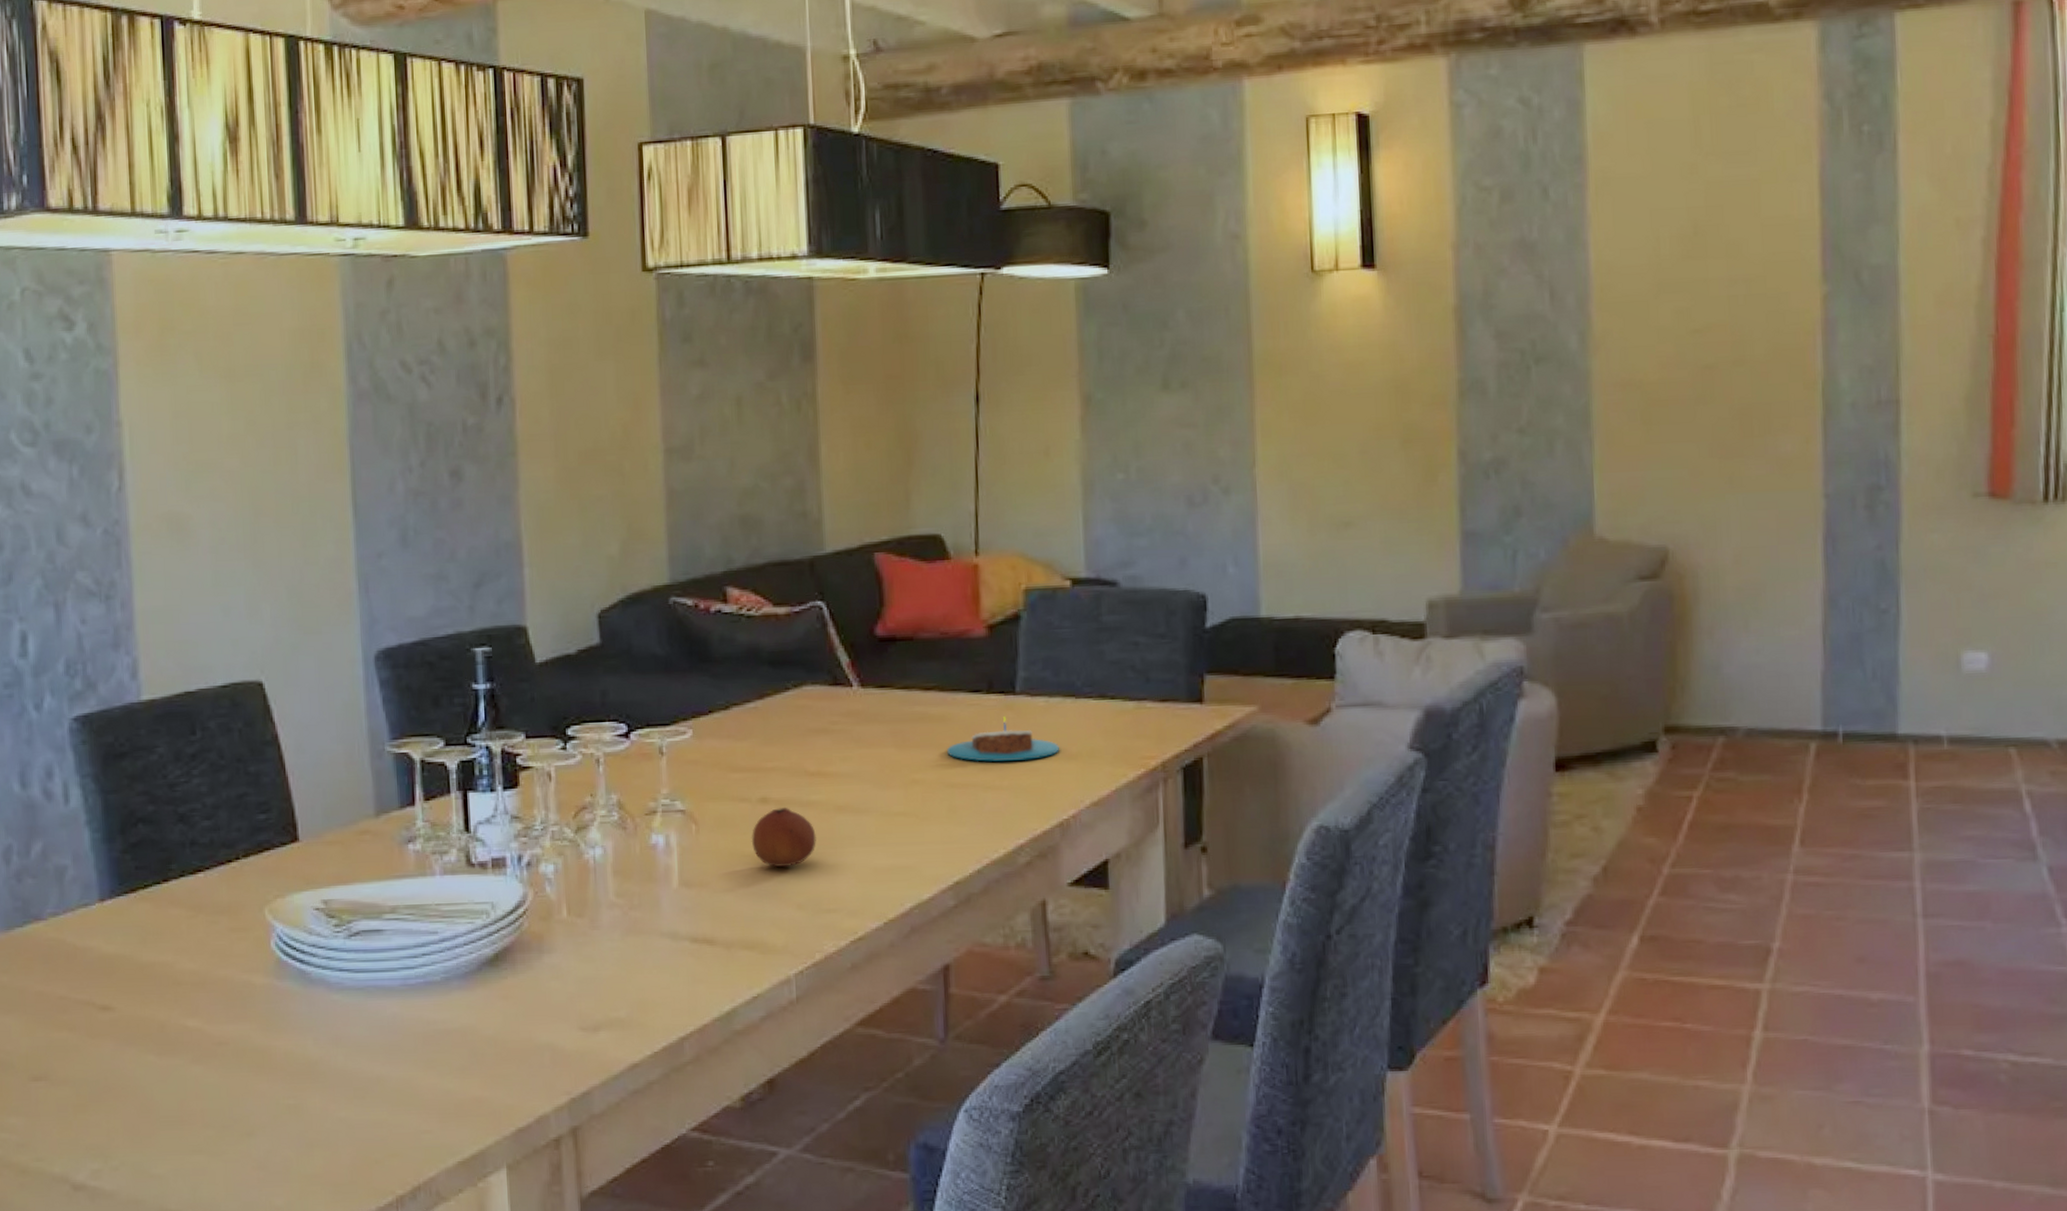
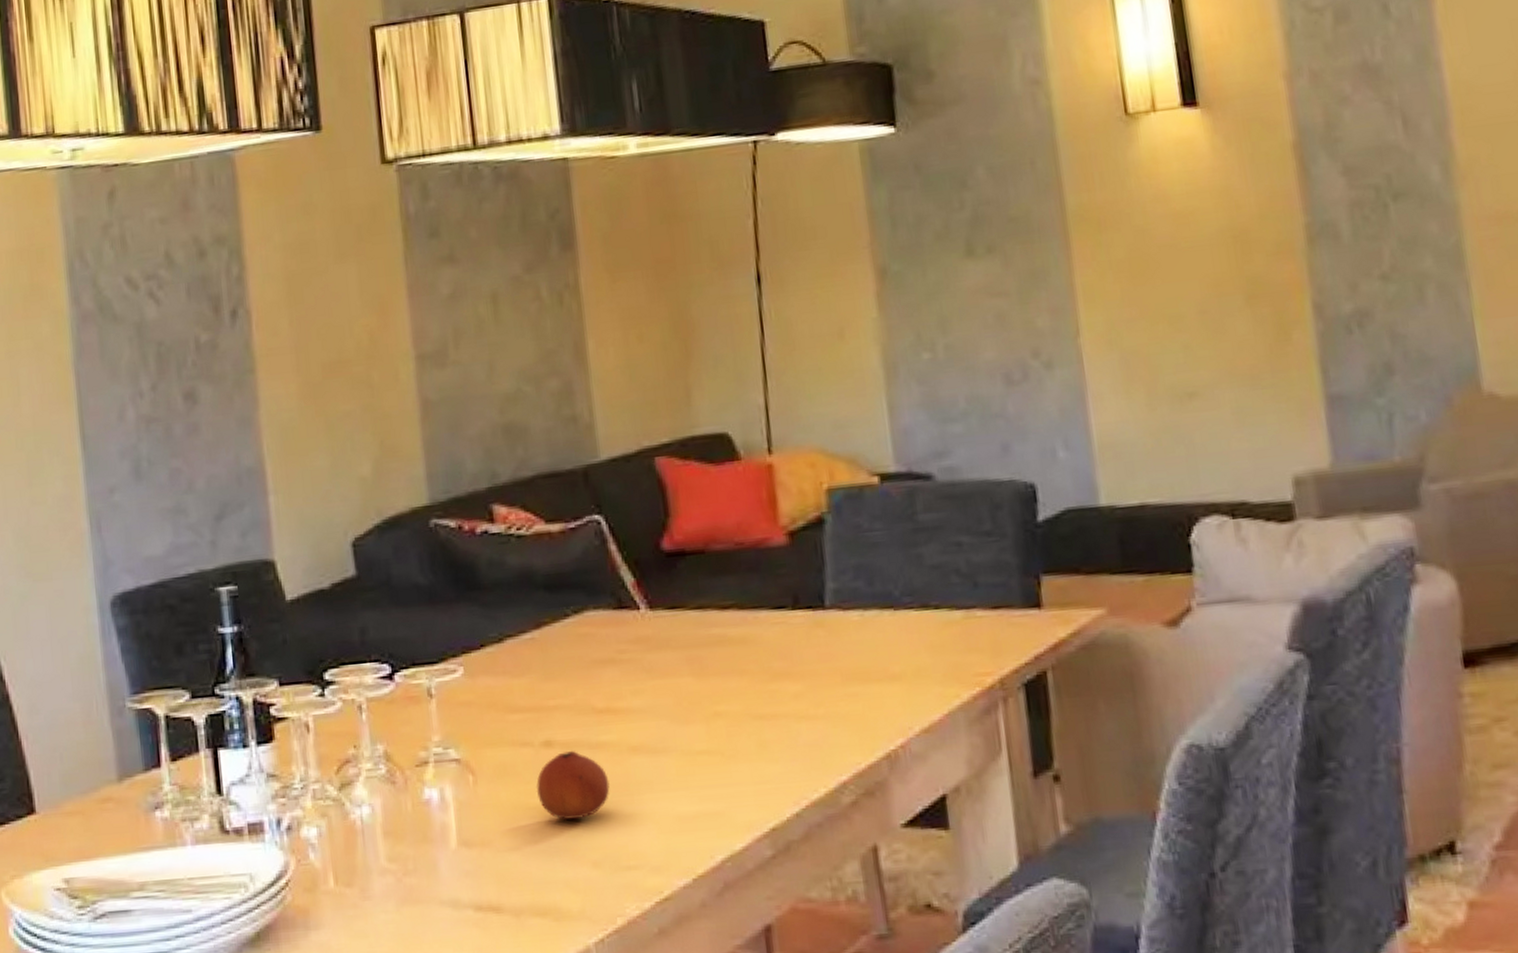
candle: present [947,717,1059,762] -> none [751,635,880,689]

